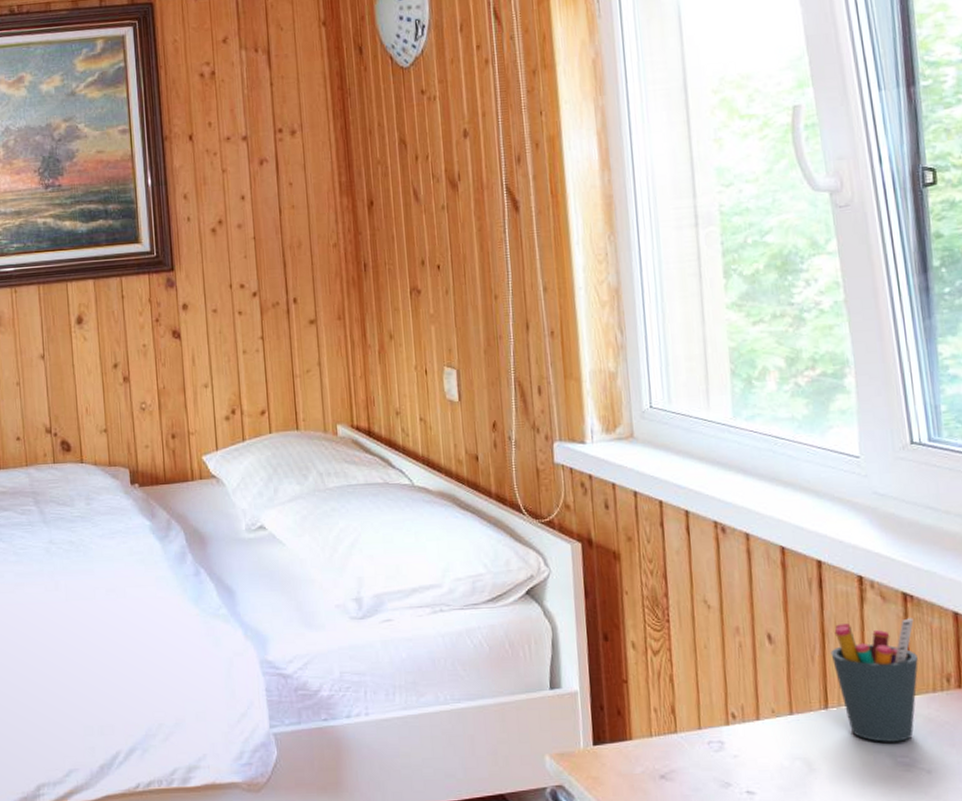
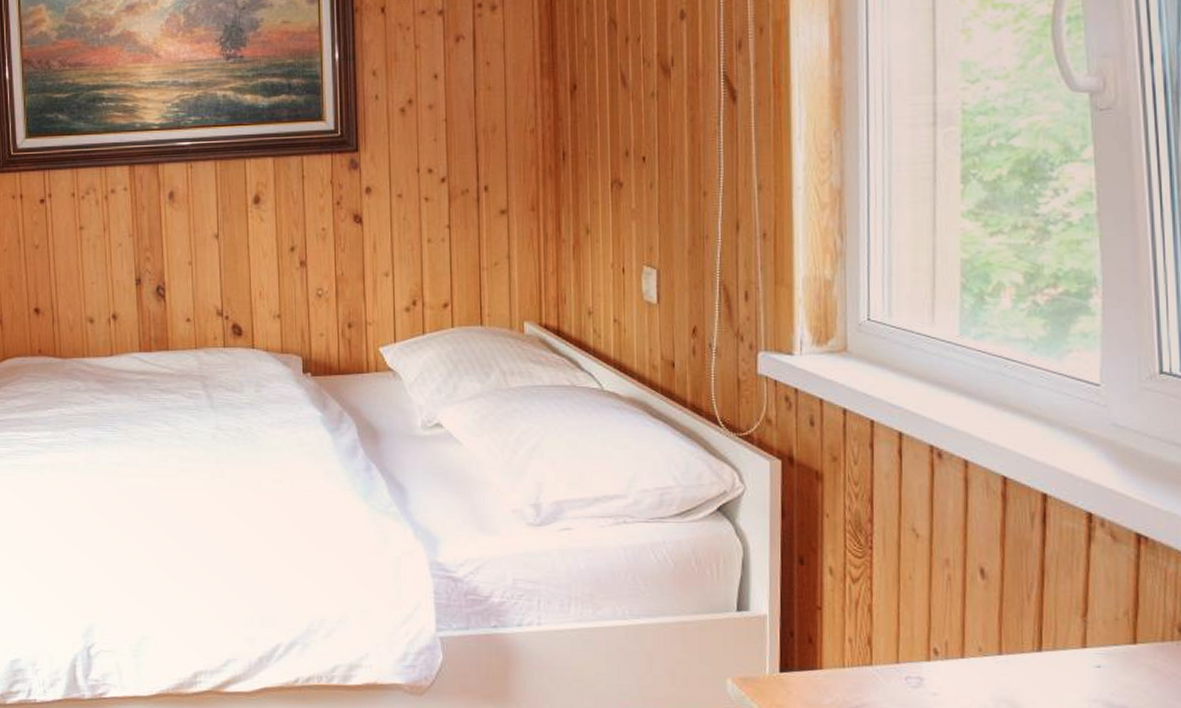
pen holder: present [830,618,918,742] -> none [1049,561,1147,691]

